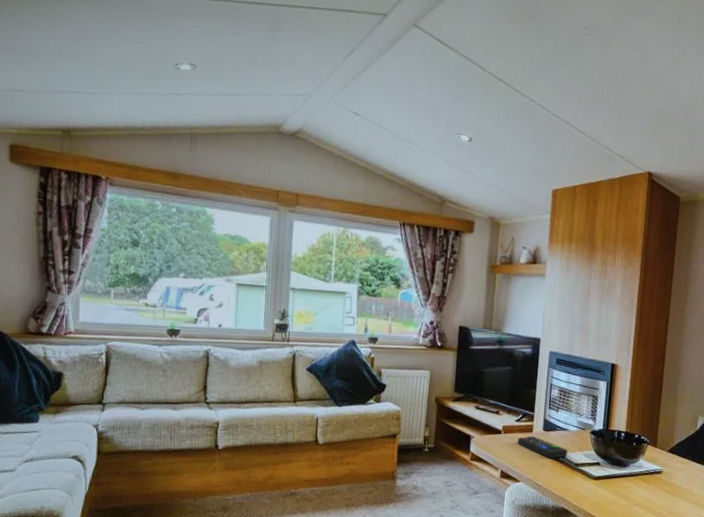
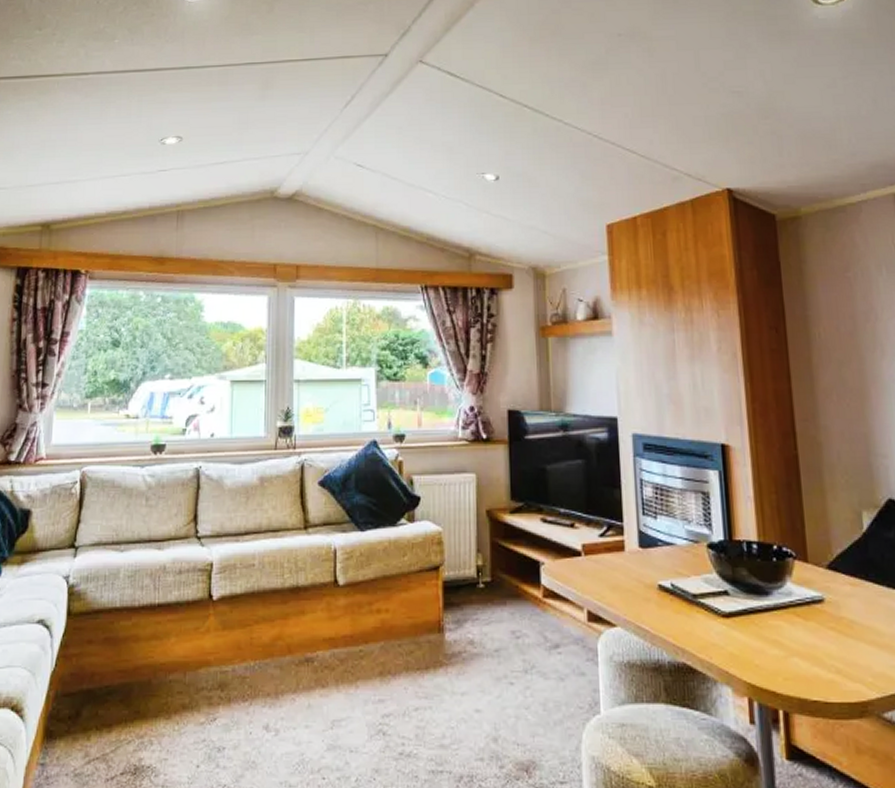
remote control: present [517,436,567,459] -> none [605,556,679,589]

